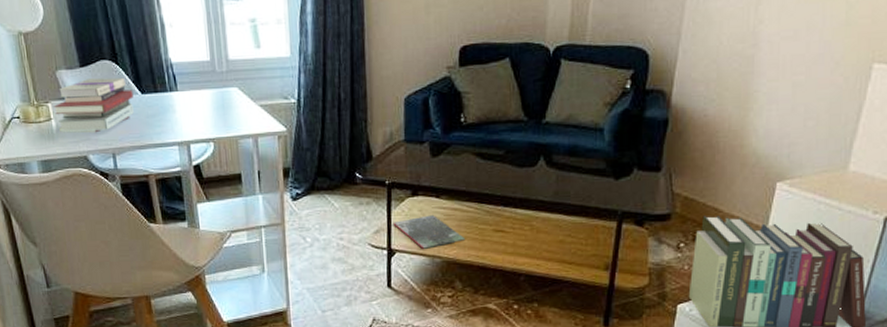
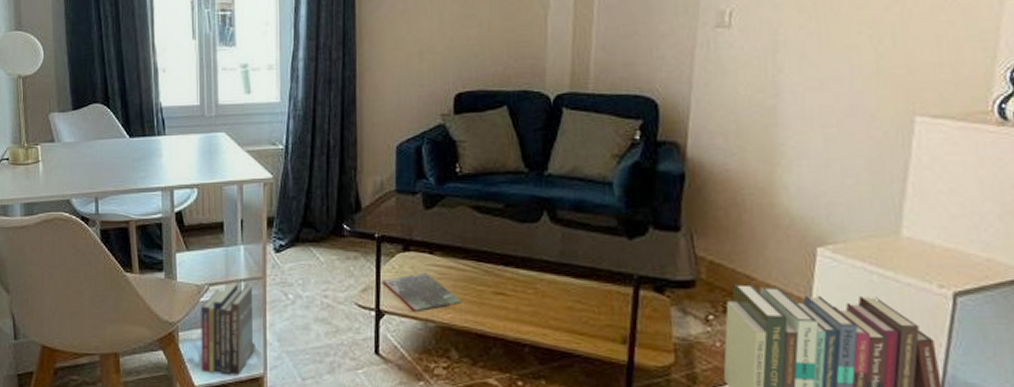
books: present [53,77,134,134] -> none [42,121,121,177]
books: none [224,228,278,311] -> present [201,282,255,375]

